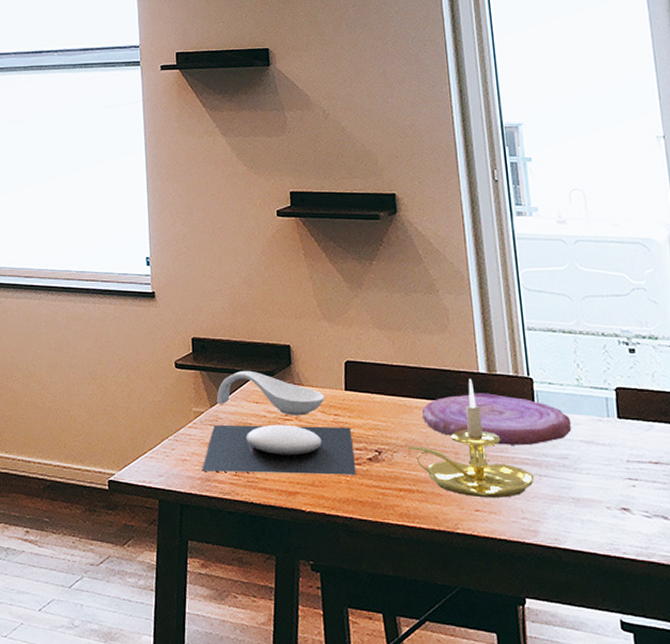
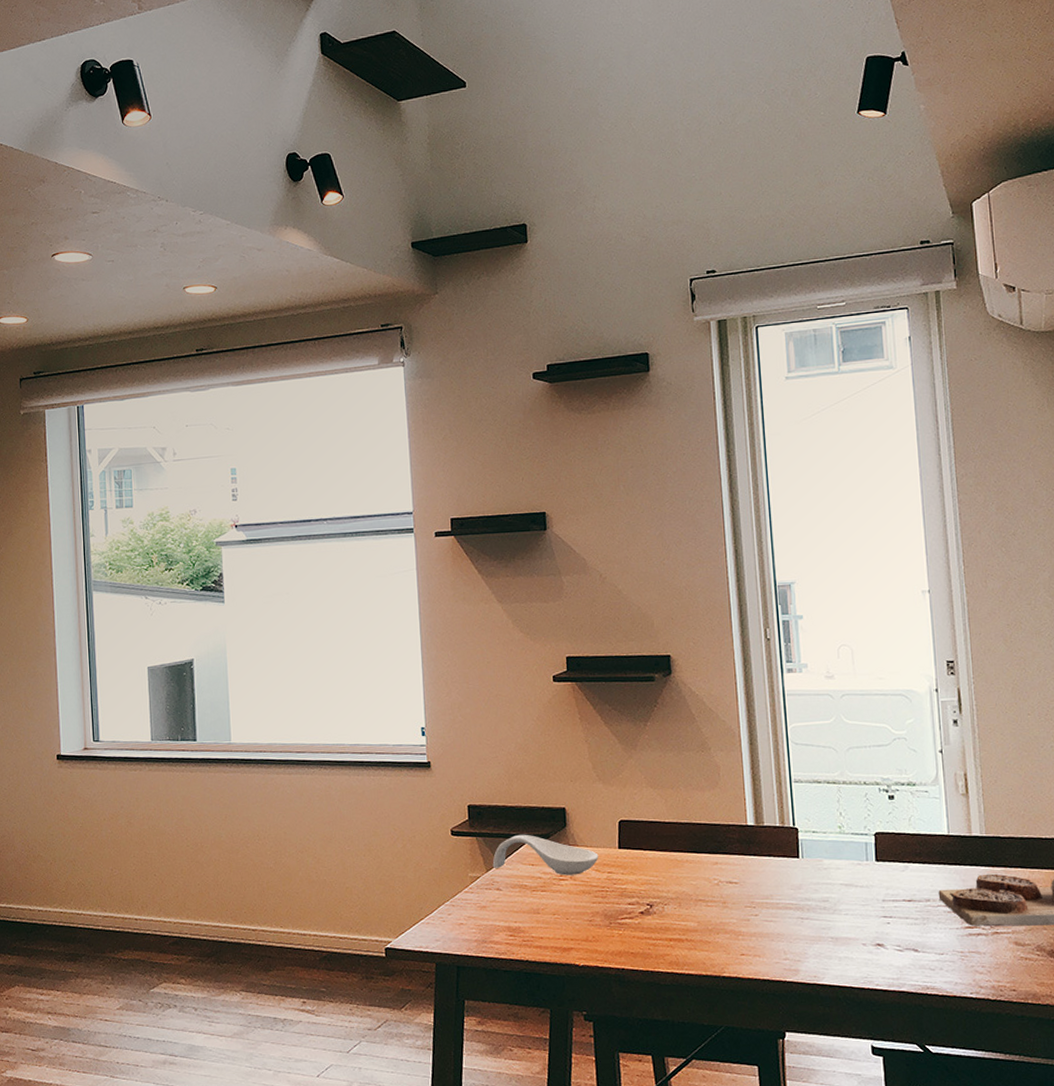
plate: present [202,424,356,476] -> none [478,883,628,933]
candle holder: present [407,378,535,498] -> none [678,831,797,942]
plate: present [422,393,572,446] -> none [693,844,833,892]

